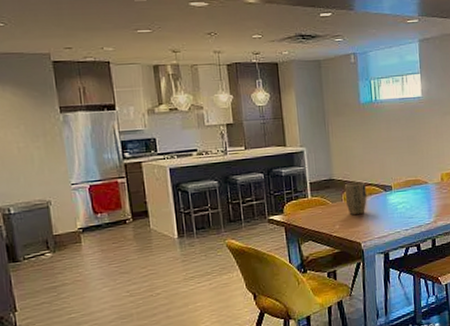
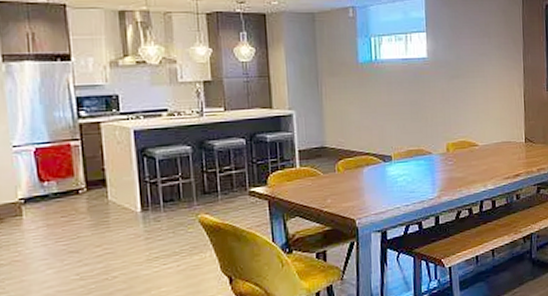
plant pot: present [344,181,367,216] -> none [338,150,363,189]

